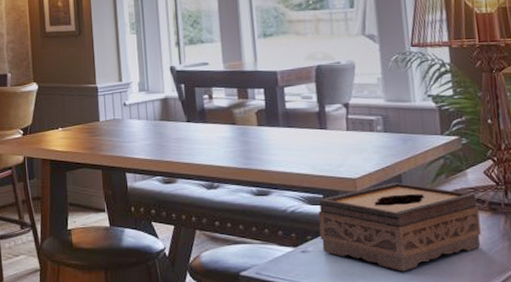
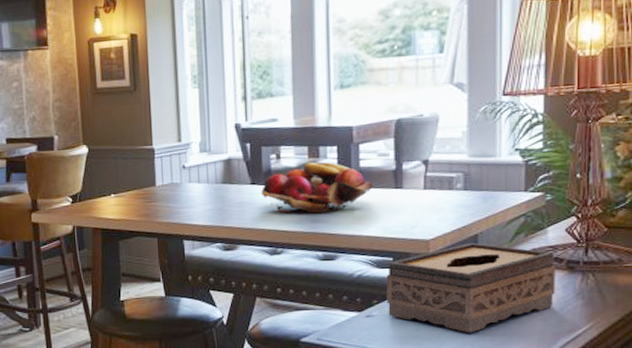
fruit basket: none [197,102,300,151] -> present [262,162,373,214]

